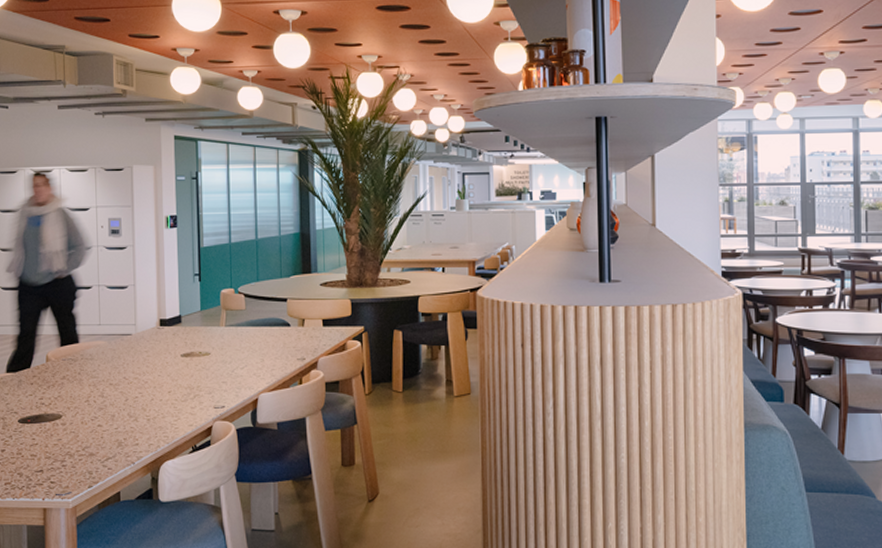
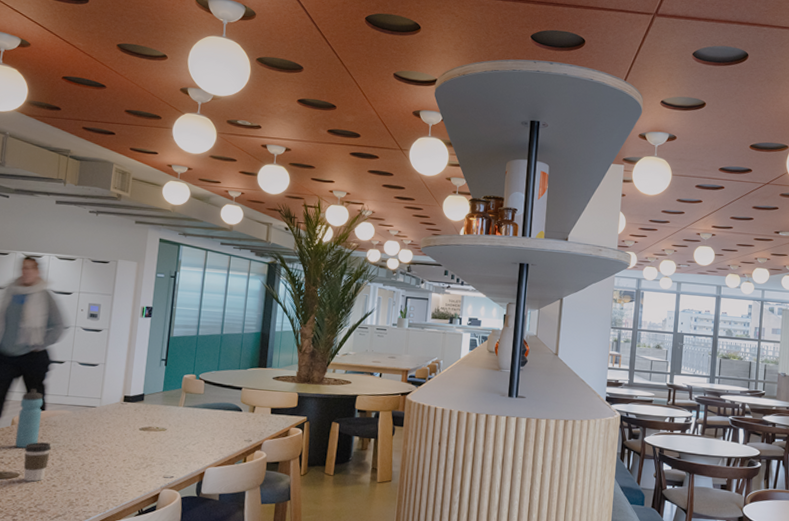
water bottle: none [52,319,77,386] -> present [15,388,44,448]
coffee cup: none [63,378,91,423] -> present [23,442,51,482]

